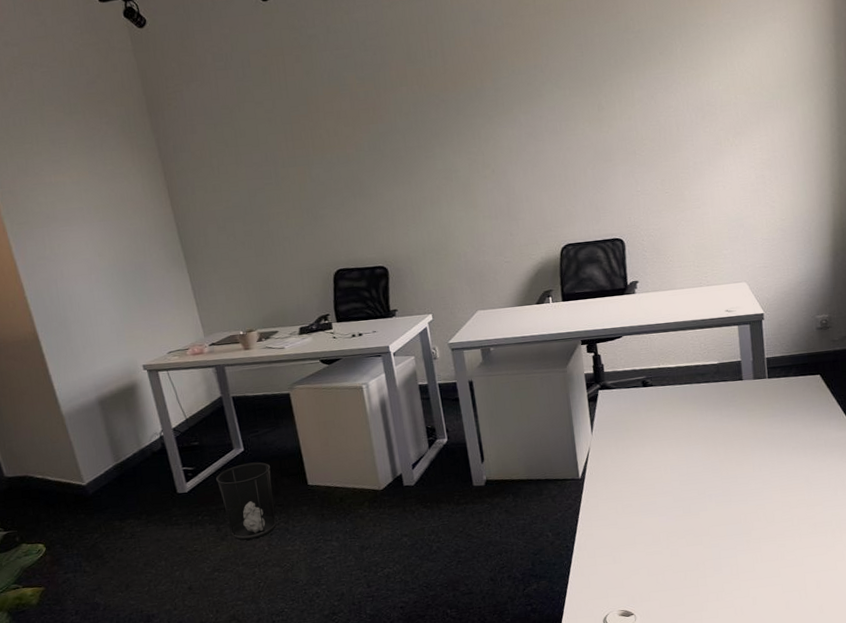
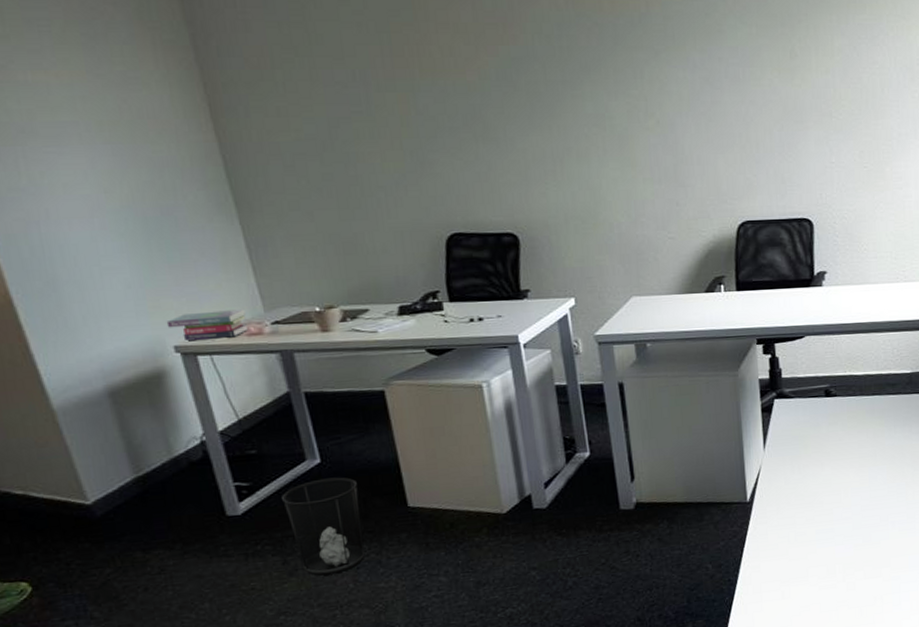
books: none [138,335,194,361] -> present [166,309,249,342]

